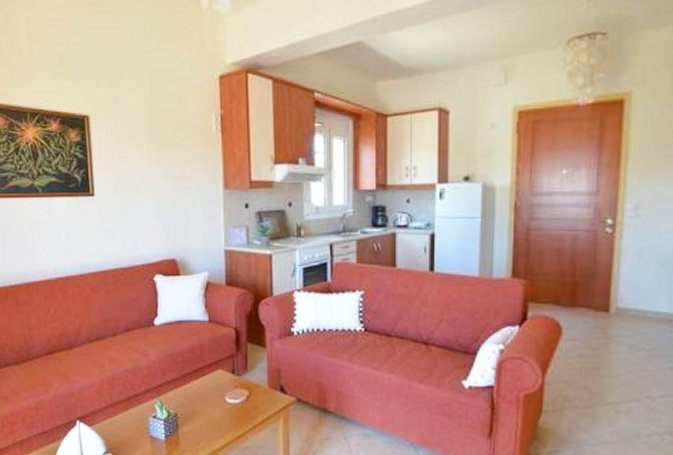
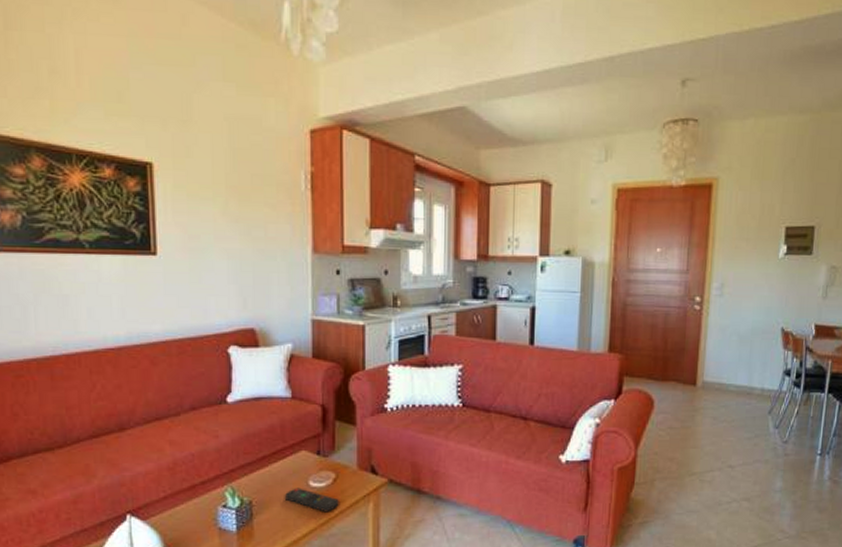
remote control: none [204,403,252,427] -> present [284,488,339,512]

